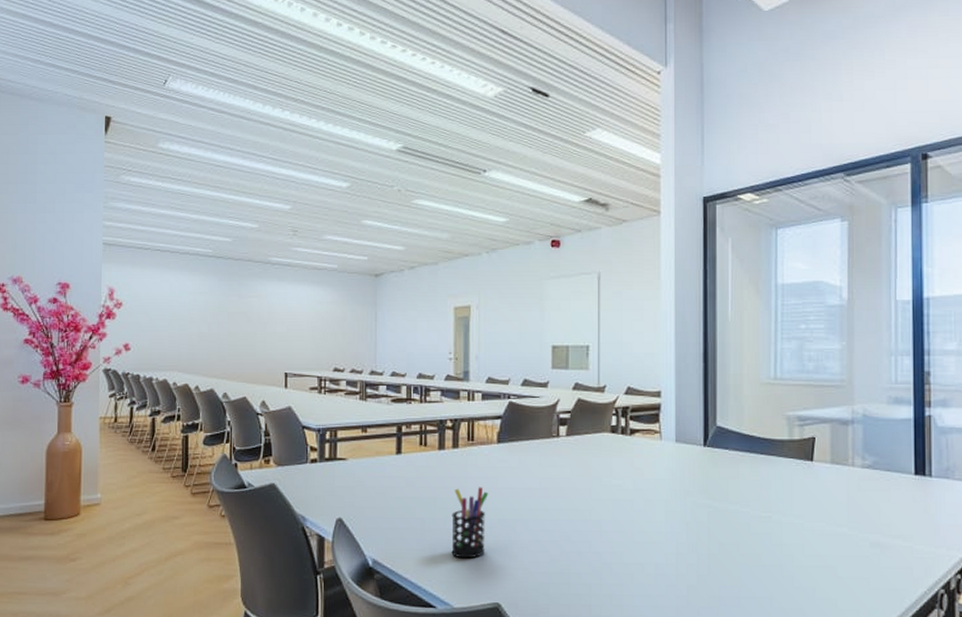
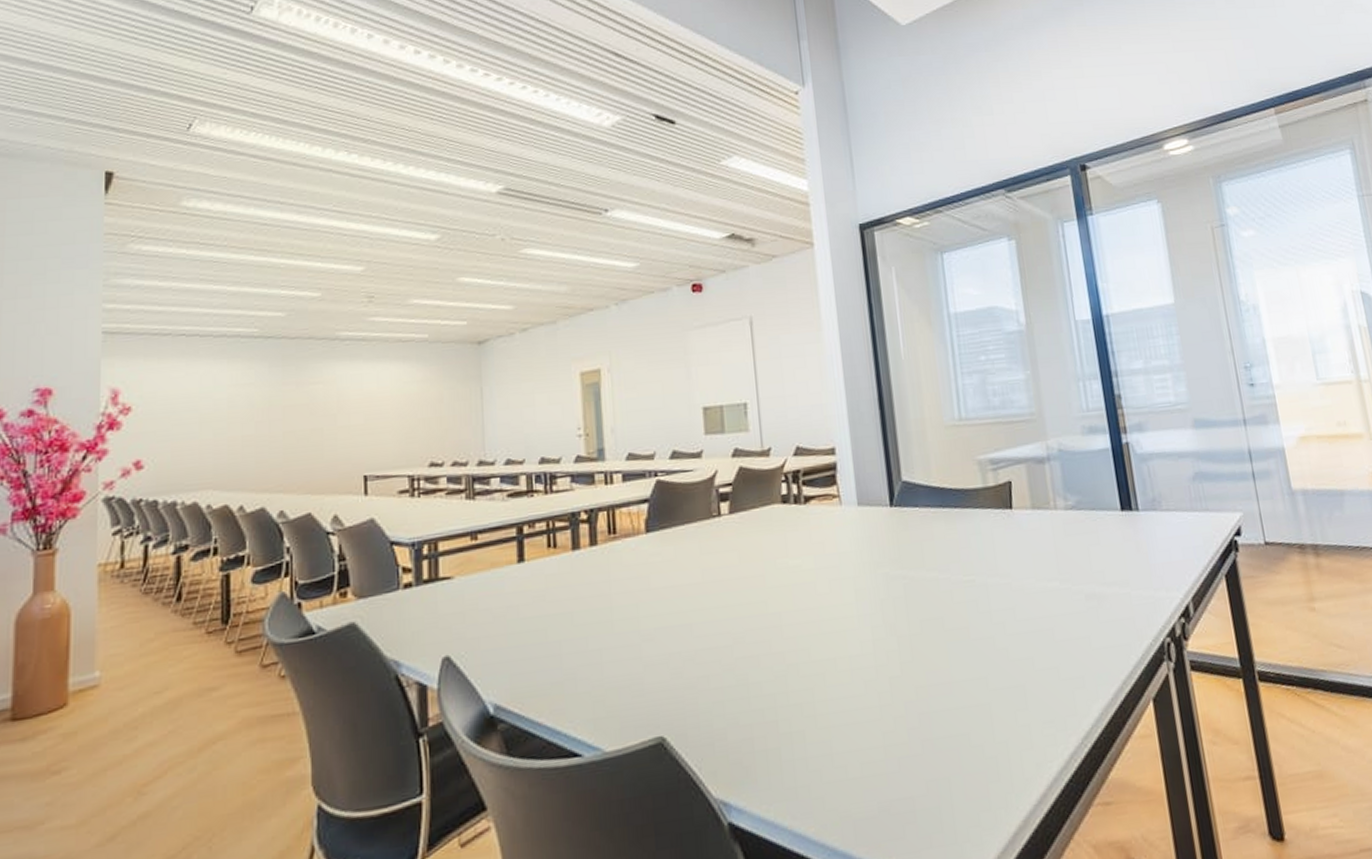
pen holder: present [451,487,489,559] -> none [594,590,640,686]

